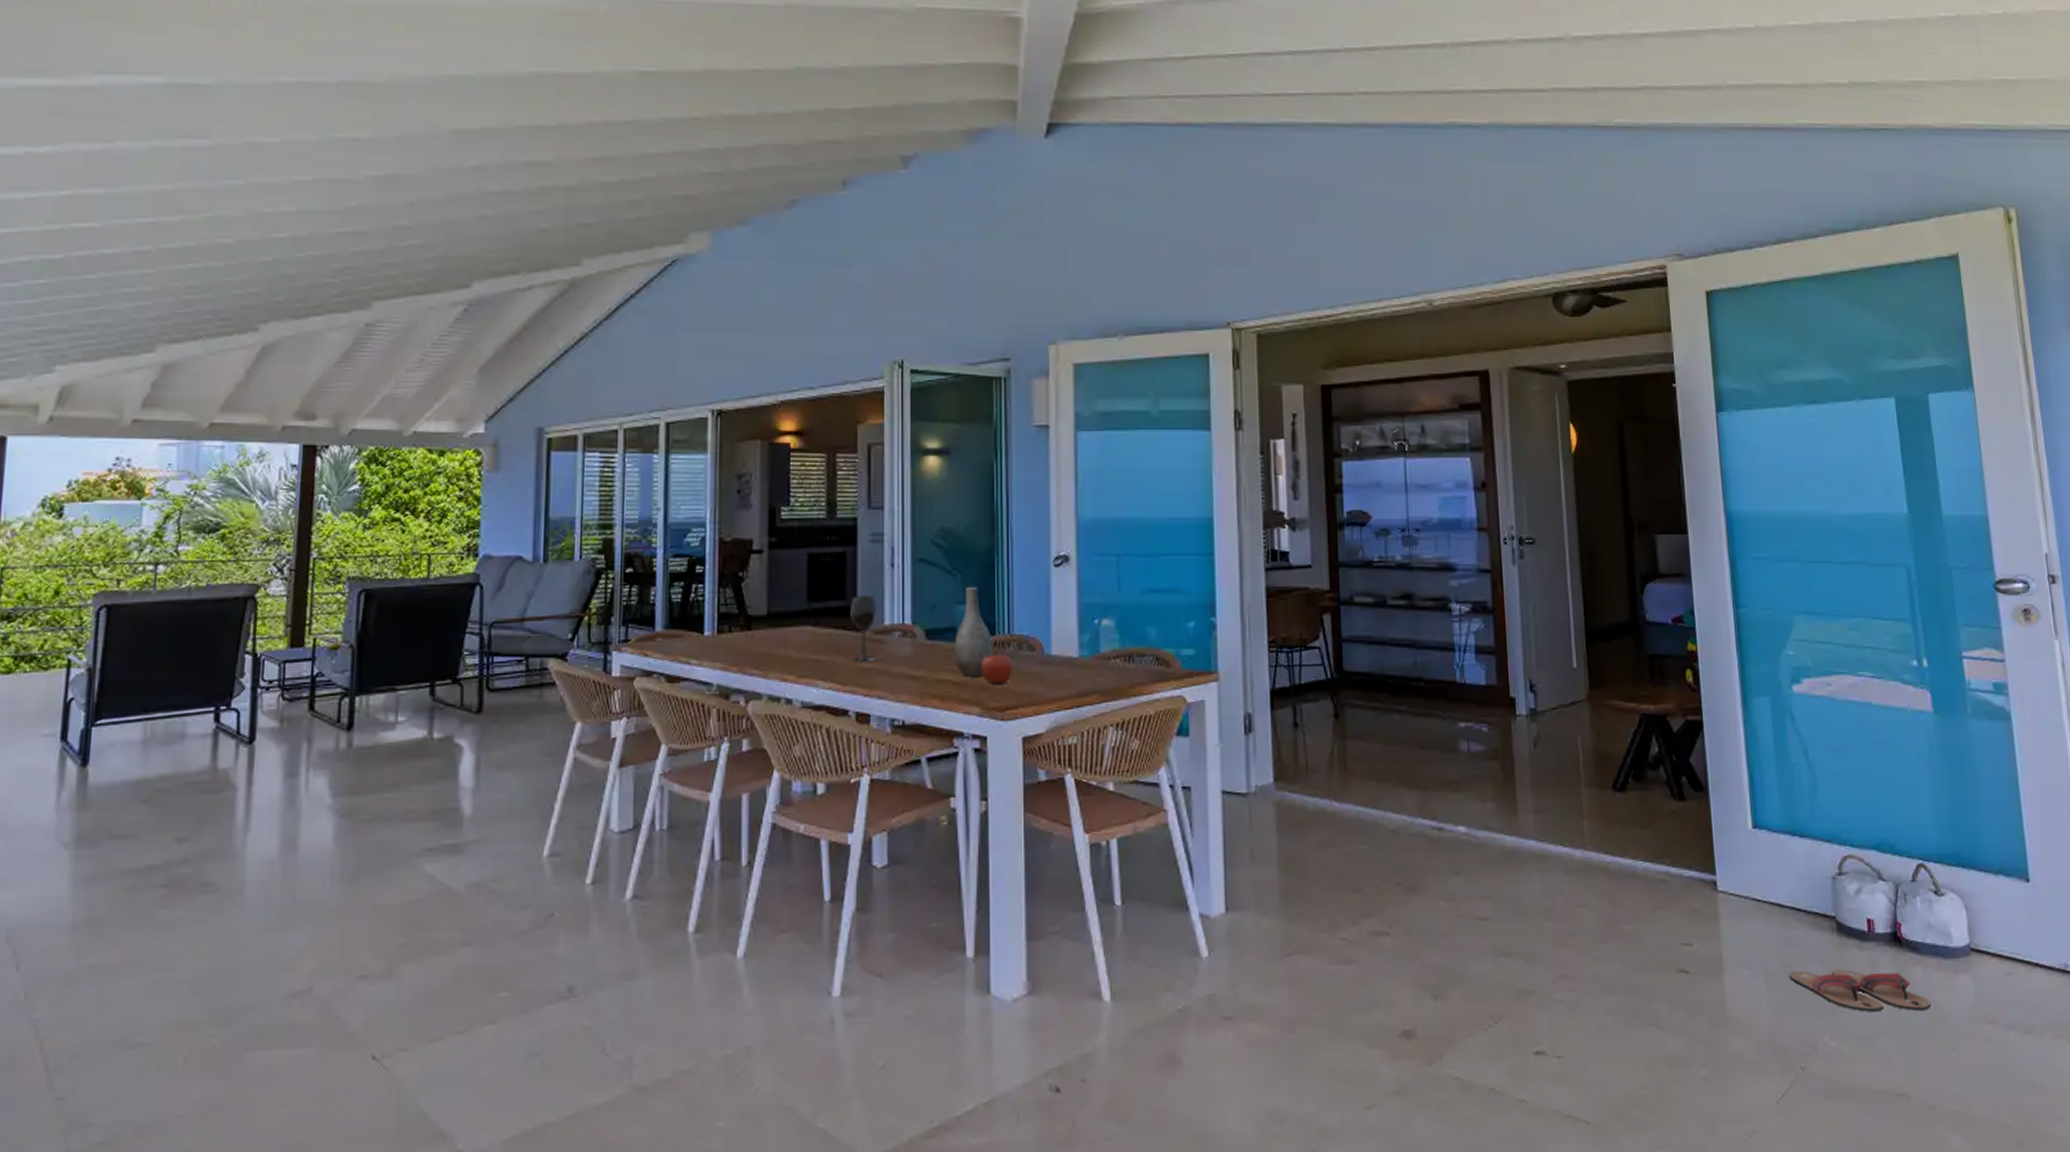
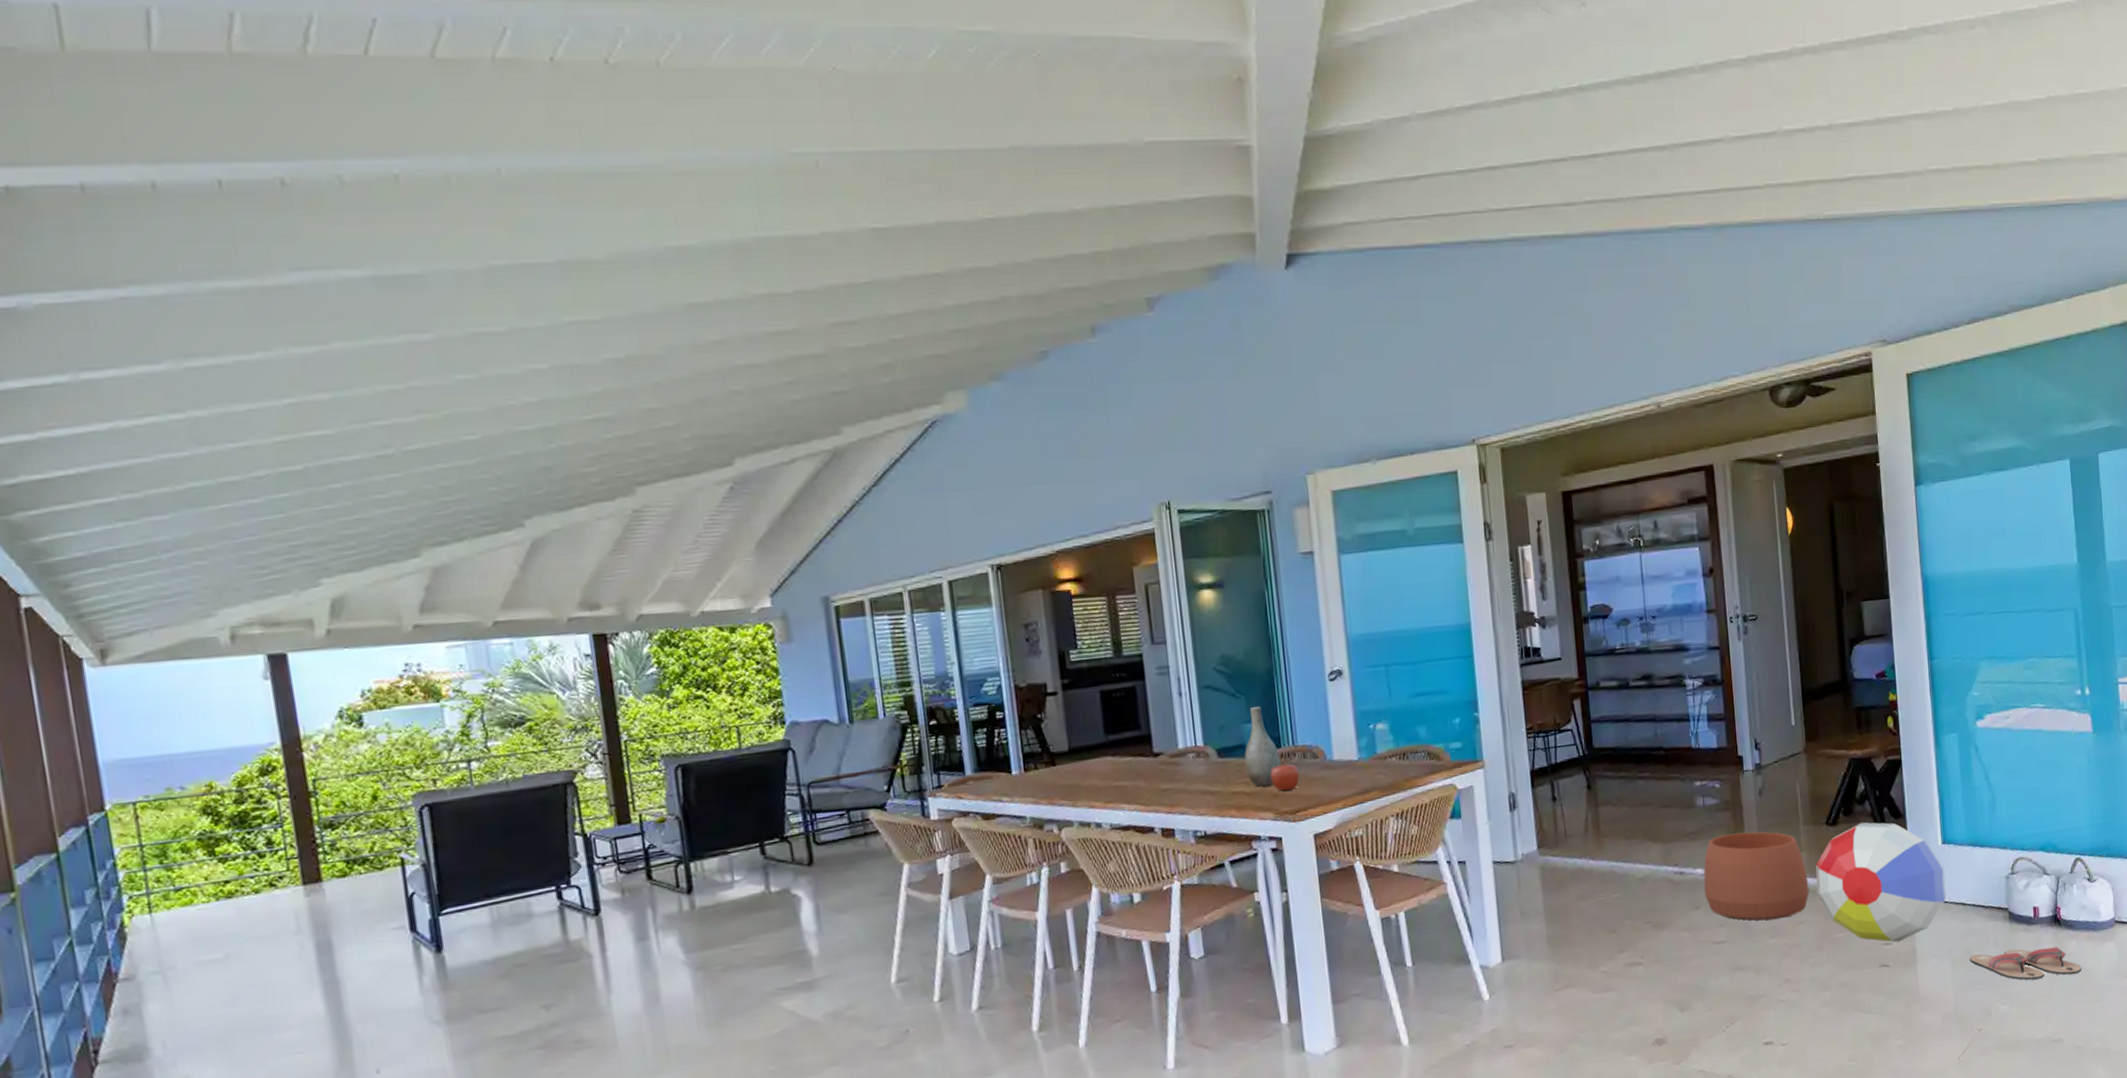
wine glass: present [850,595,877,663] -> none [1145,723,1174,785]
planter pot: none [1466,788,1592,898] -> present [1703,831,1809,921]
beachball: none [1600,791,1759,944] -> present [1815,822,1946,942]

